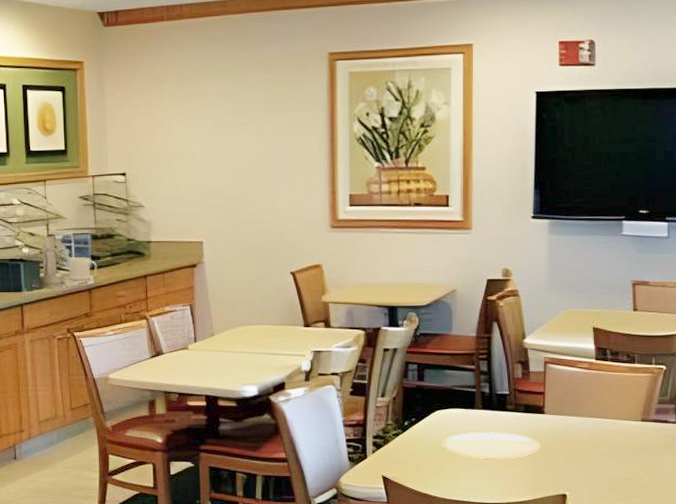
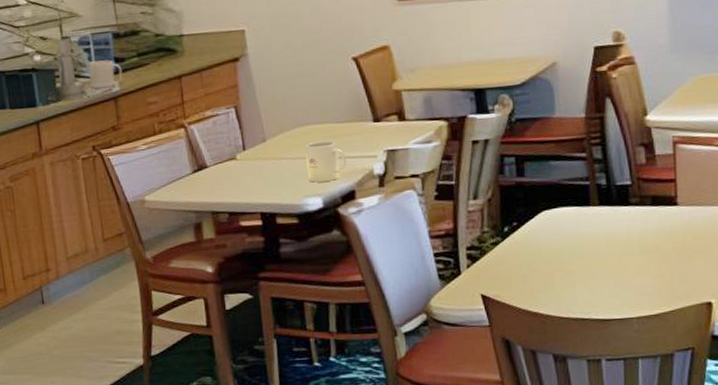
mug: none [246,339,280,373] -> present [305,140,347,183]
plate: present [442,432,540,460] -> none [552,231,675,266]

